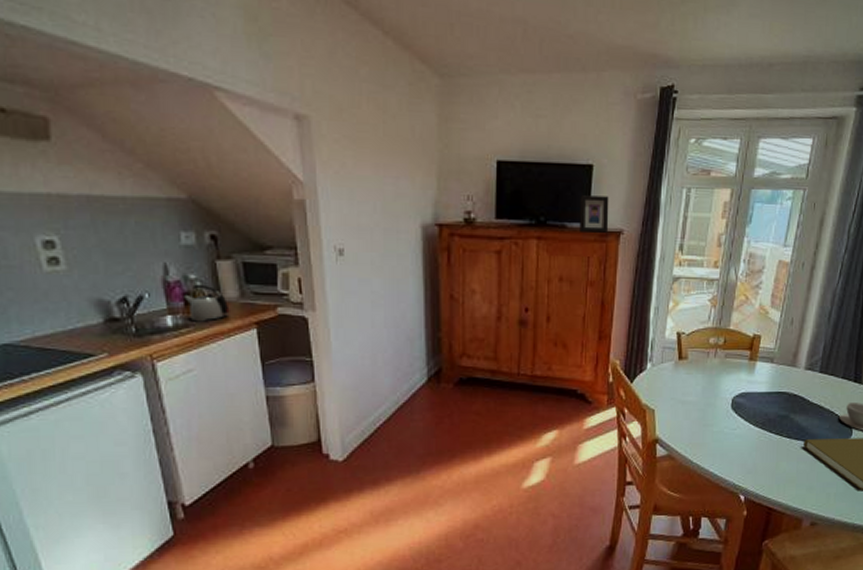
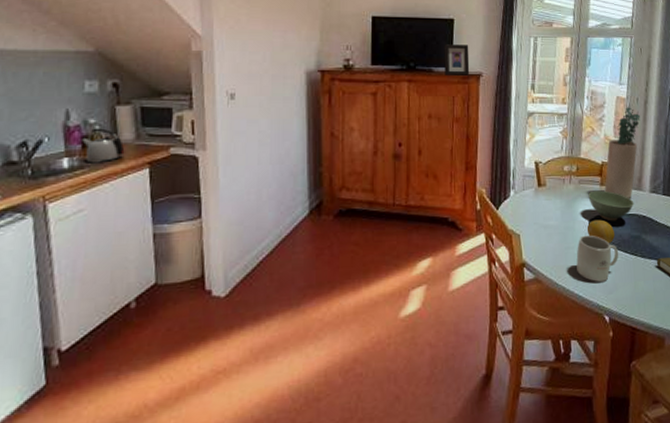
mug: none [714,412,763,461] -> present [576,235,619,282]
fruit: none [729,396,761,423] -> present [587,219,615,244]
bowl: none [734,365,786,399] -> present [588,190,634,221]
vase: none [753,267,804,375] -> present [604,102,640,198]

